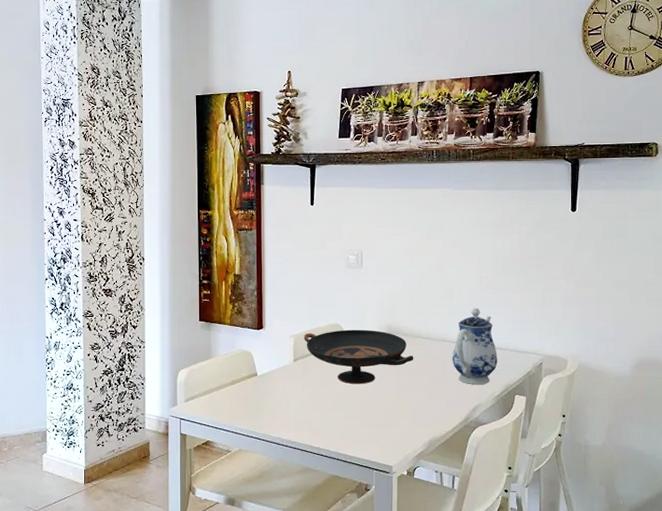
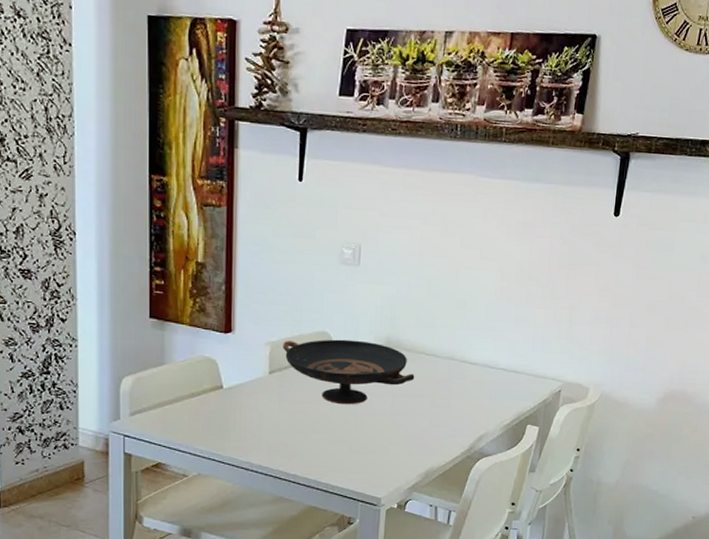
teapot: present [452,308,498,385] -> none [459,322,512,412]

